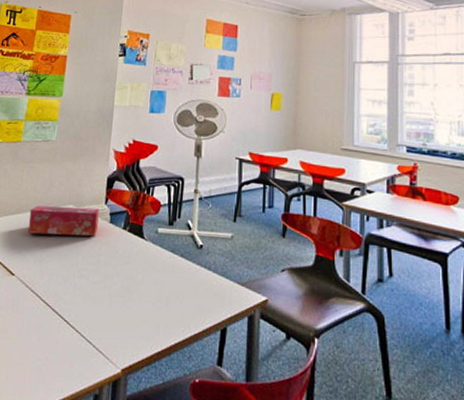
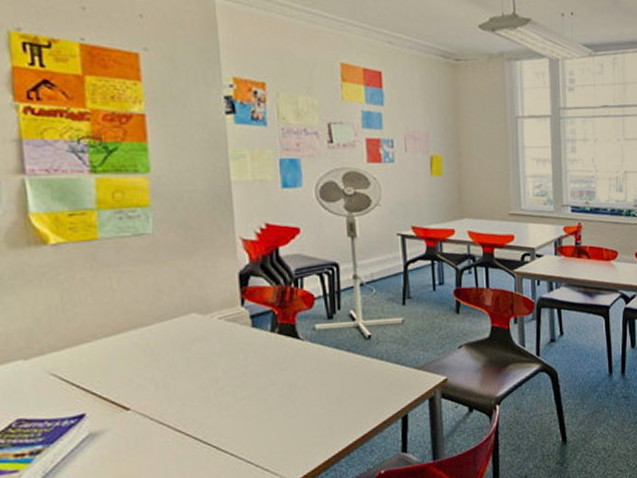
tissue box: present [28,205,99,236] -> none [134,313,237,356]

